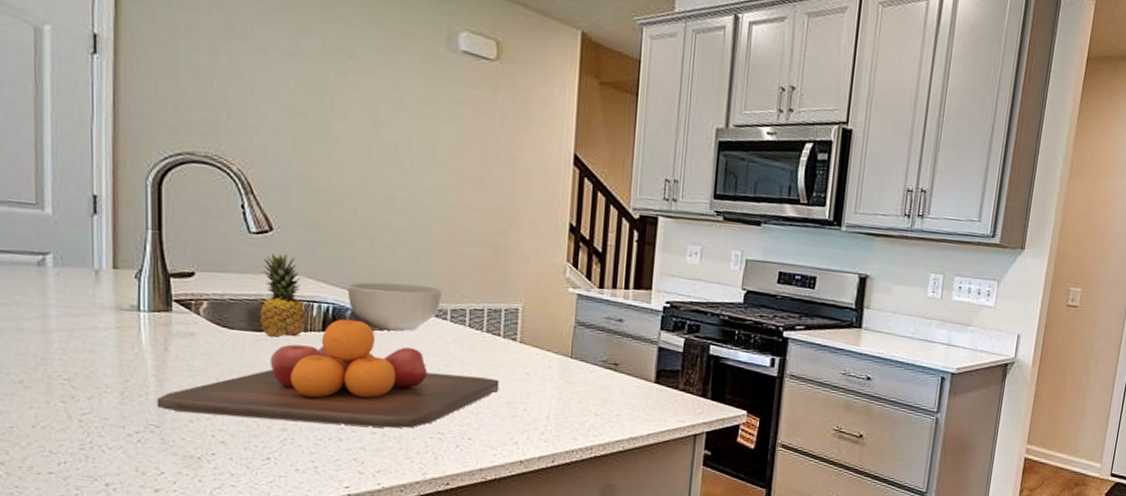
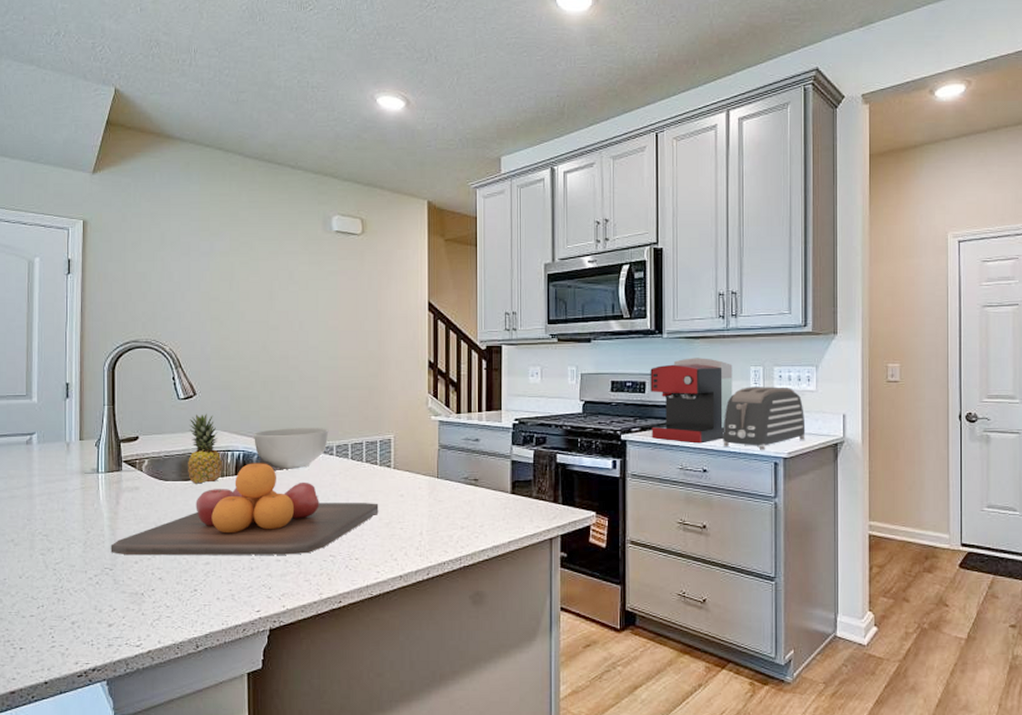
coffee maker: none [816,256,912,350] -> present [650,358,733,444]
toaster: none [891,294,979,364] -> present [723,387,806,451]

